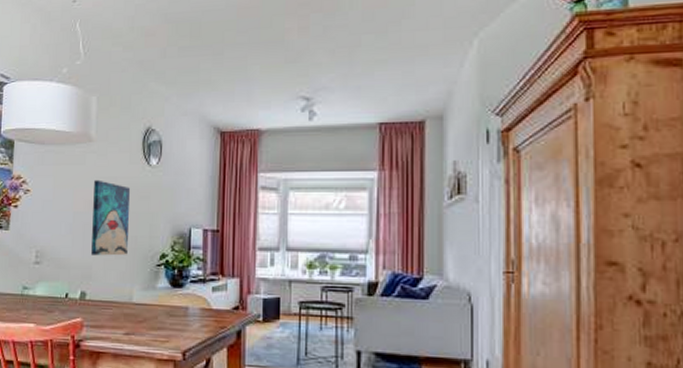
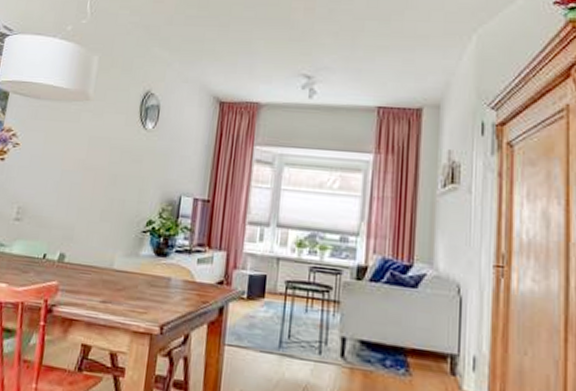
wall art: present [91,179,131,256] -> none [75,138,124,219]

